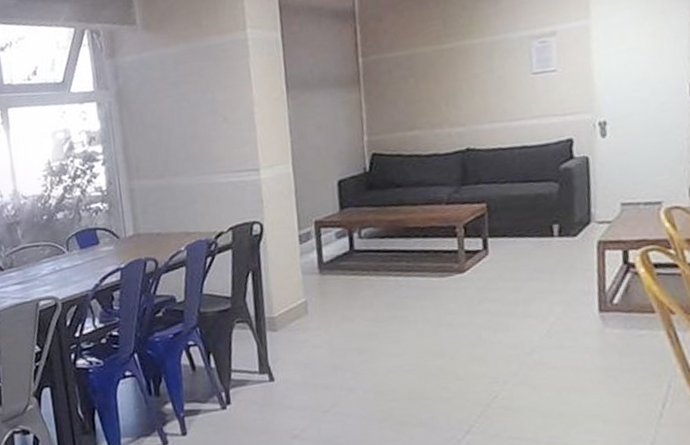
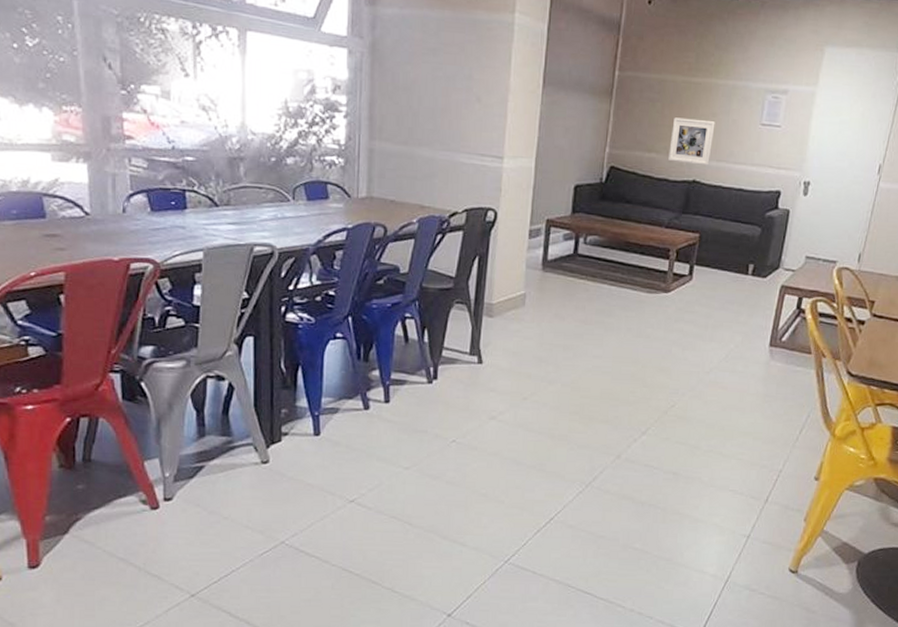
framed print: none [431,83,482,134] -> present [668,117,715,166]

